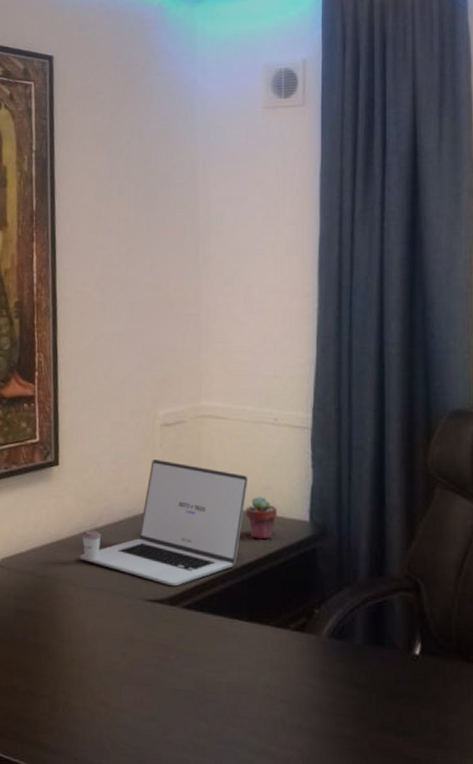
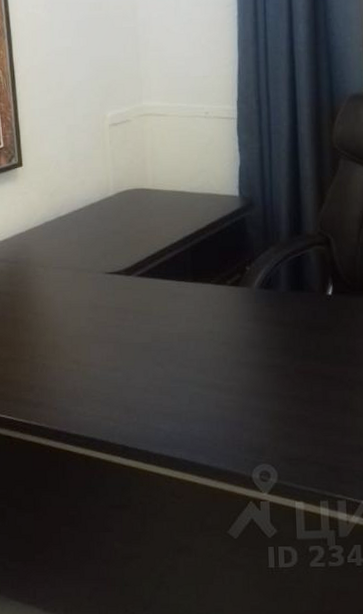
laptop: present [80,458,249,587] -> none [46,154,187,260]
potted succulent: present [245,496,277,540] -> none [185,178,212,214]

